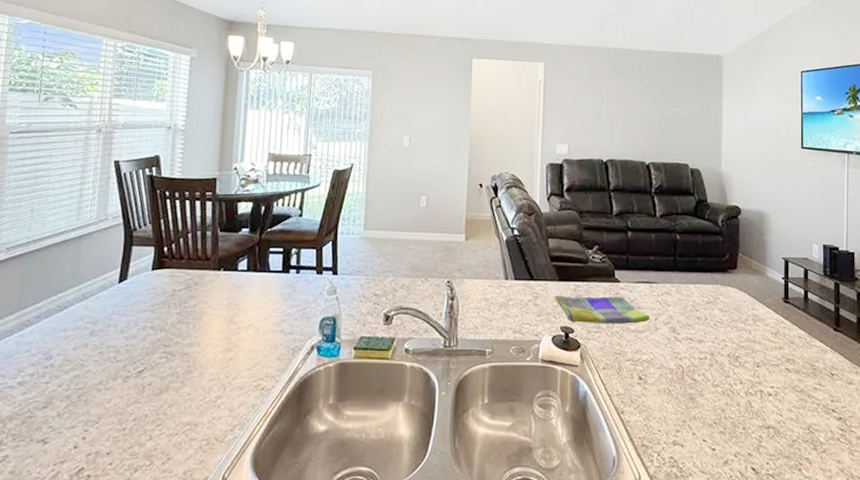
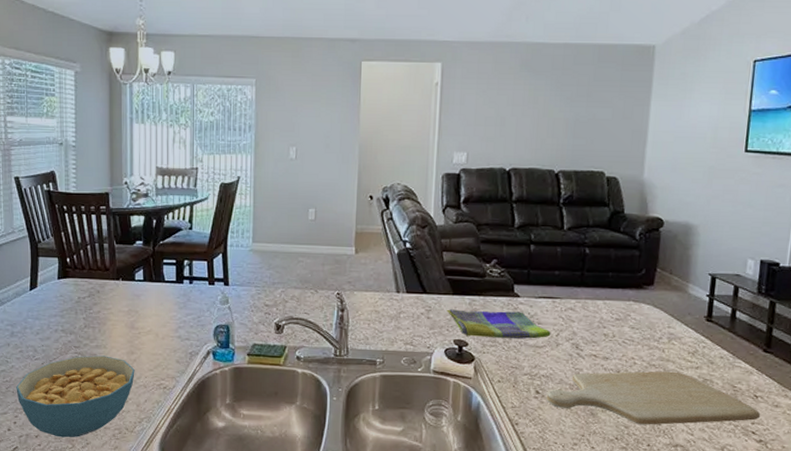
cereal bowl: none [89,354,231,453] -> present [16,355,135,438]
chopping board: none [648,352,838,408] -> present [546,371,761,425]

